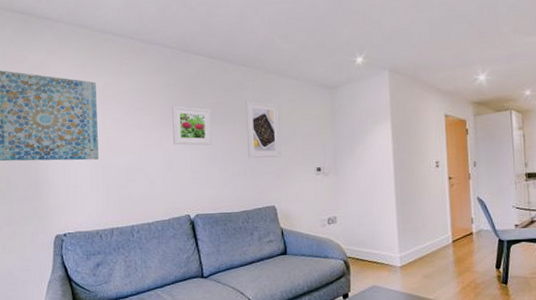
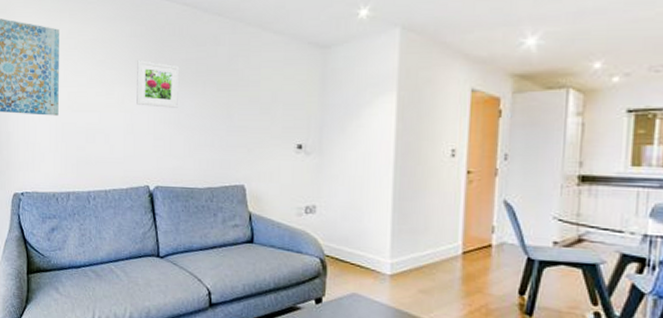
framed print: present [246,100,281,158] -> none [218,58,258,129]

